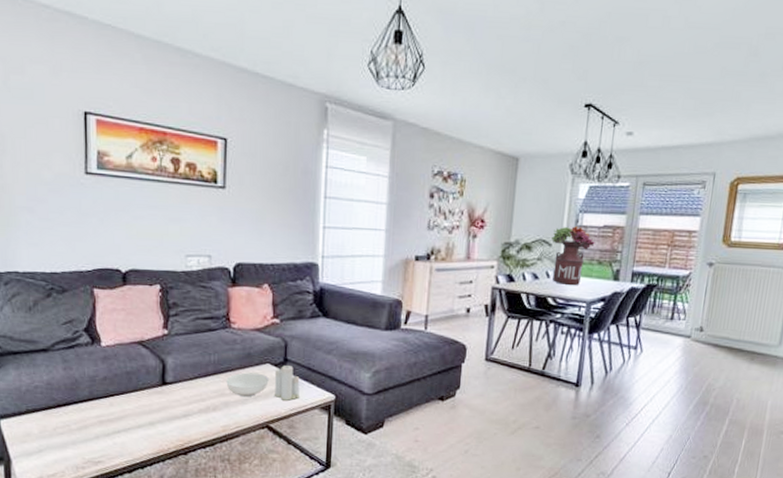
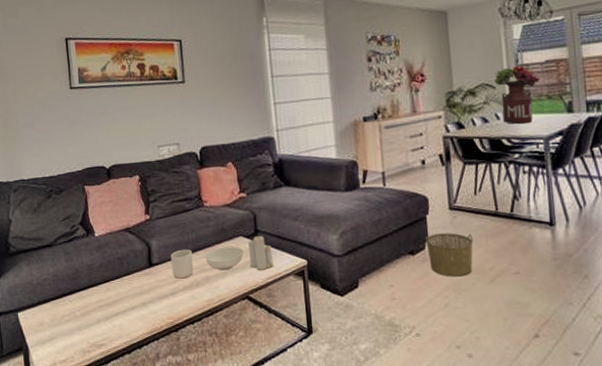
mug: none [187,370,212,401] -> present [170,249,194,279]
basket: none [456,382,503,426] -> present [424,233,474,277]

